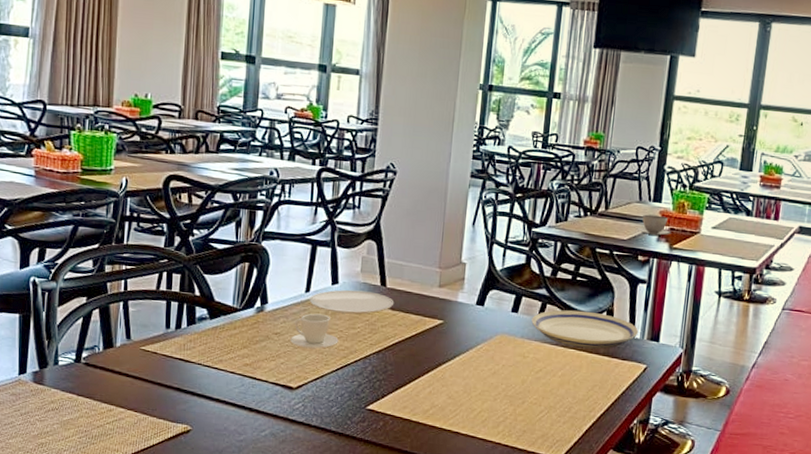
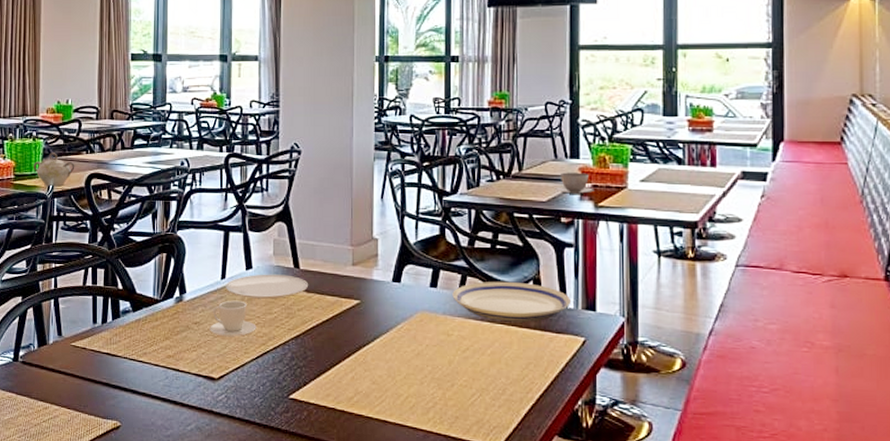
sugar bowl: none [104,149,152,186] -> present [34,153,75,187]

